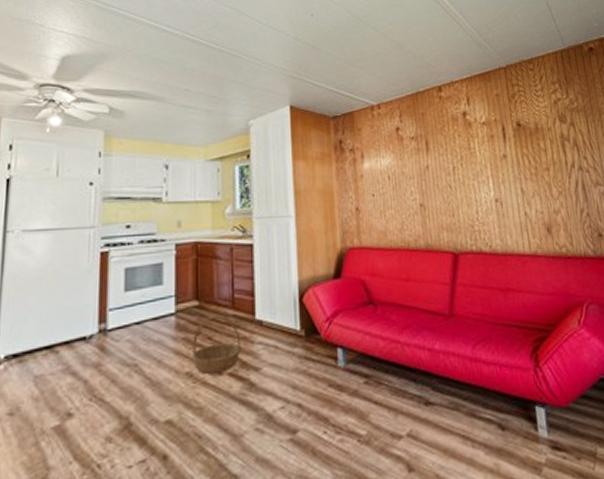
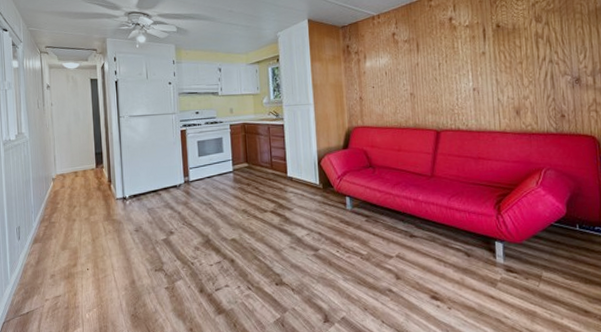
basket: present [193,315,241,374] -> none [246,173,279,211]

